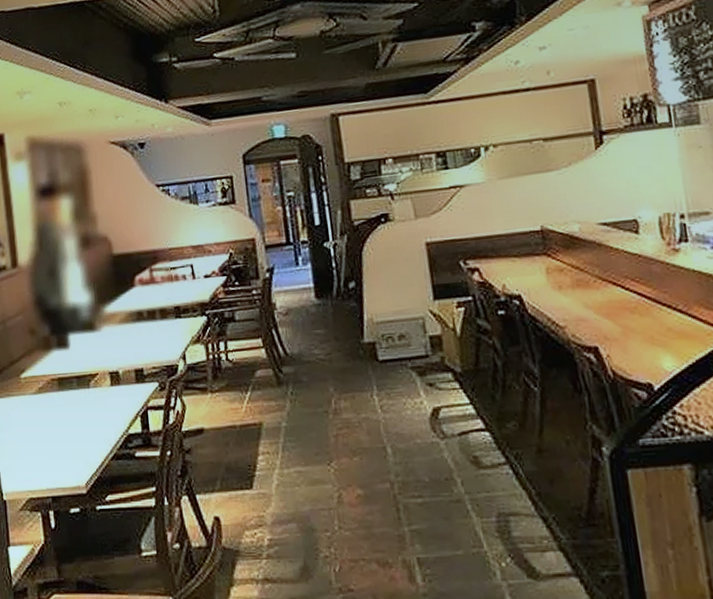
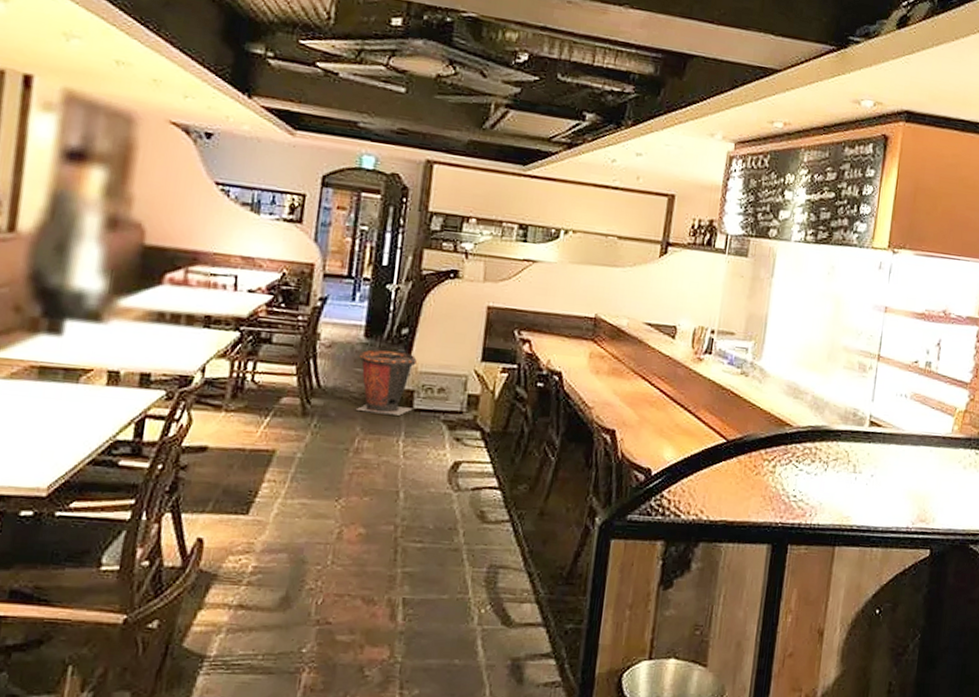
trash can: none [315,306,379,372] -> present [355,350,417,416]

